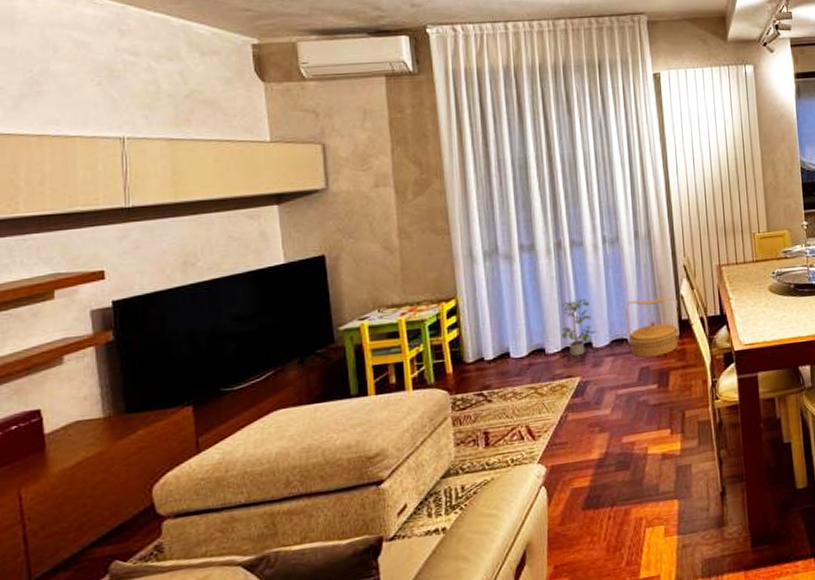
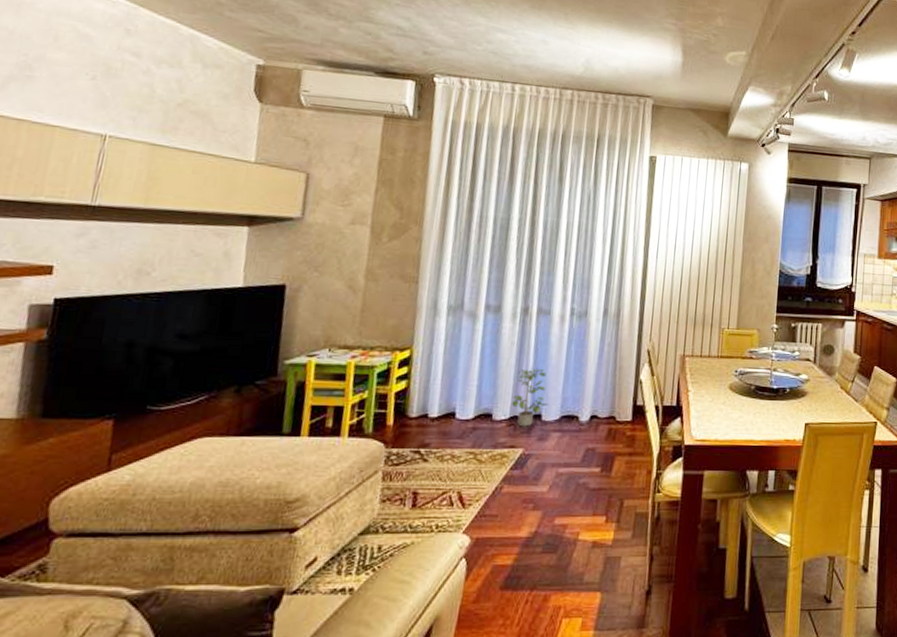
woven basket: present [625,296,679,358] -> none [579,379,636,440]

